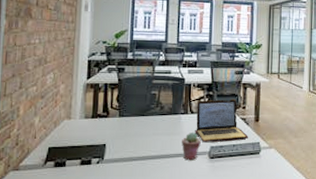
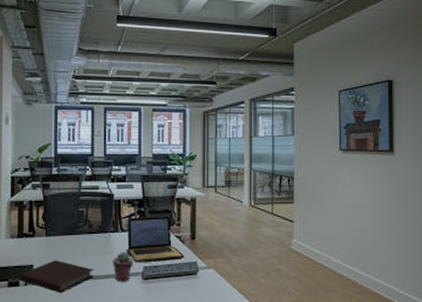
notebook: none [92,140,163,171] -> present [19,260,93,293]

